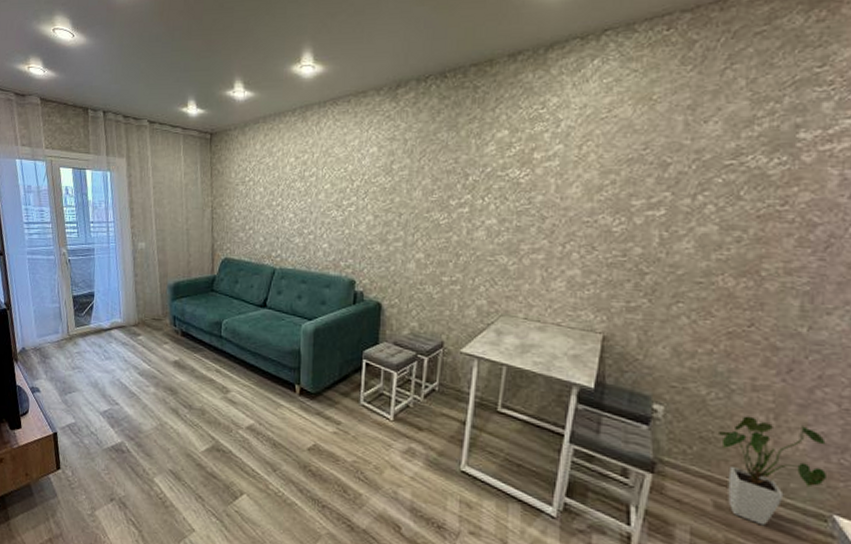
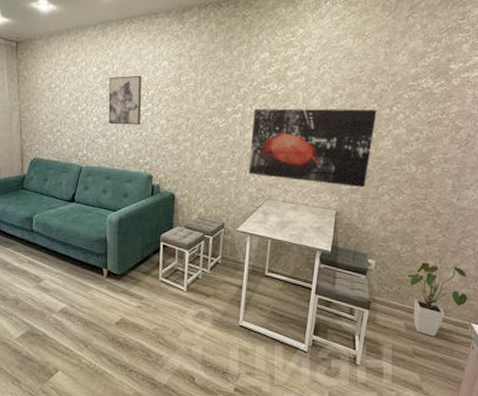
wall art: none [305,164,345,222] -> present [108,75,141,126]
wall art: none [477,199,670,306] -> present [248,108,377,188]

